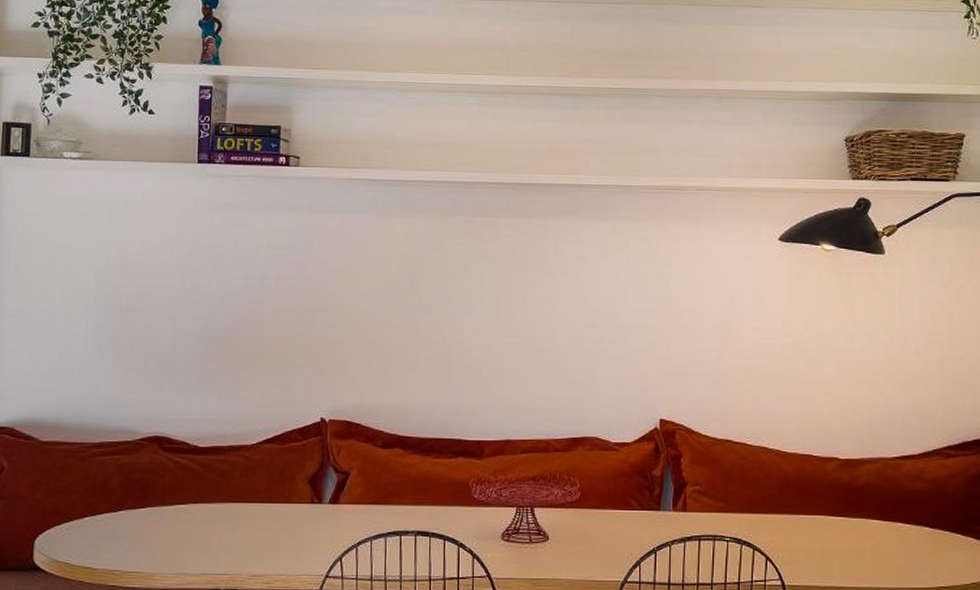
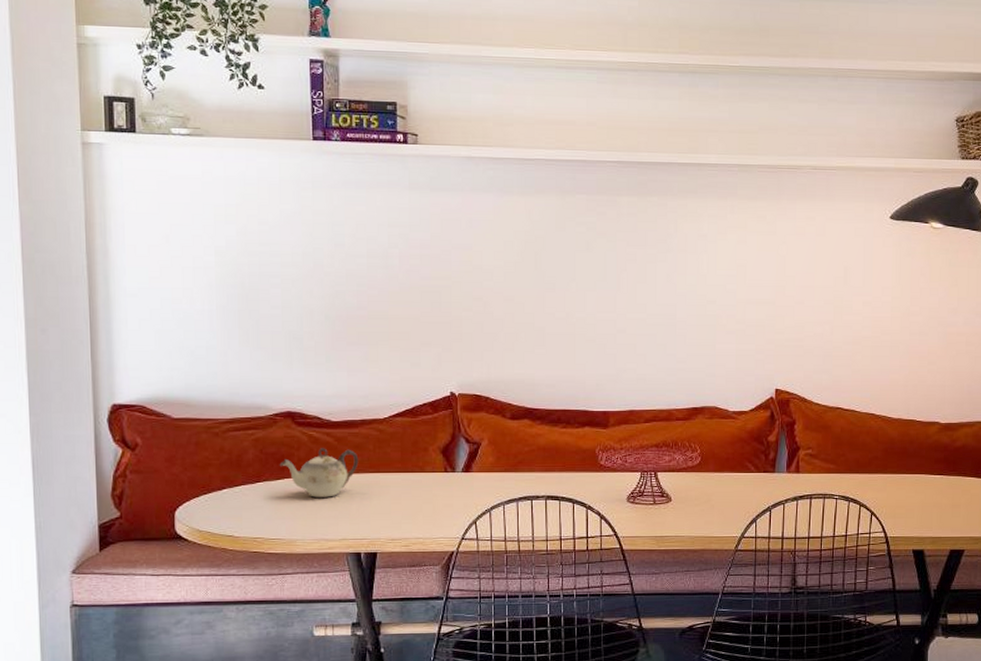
teapot: none [143,475,224,528] -> present [279,448,359,498]

